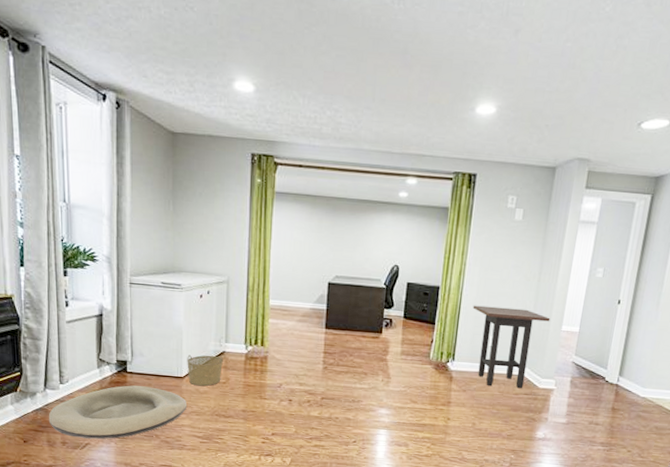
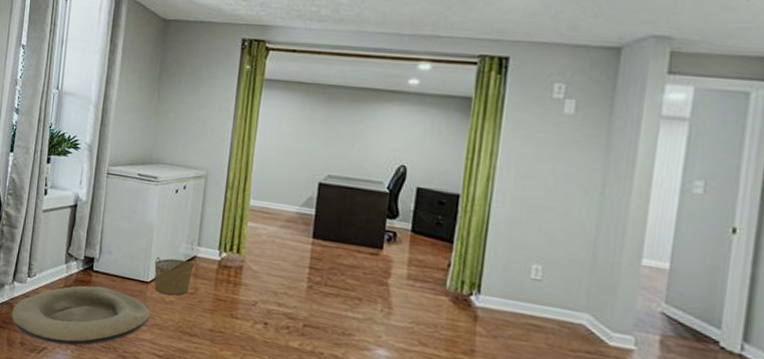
side table: present [472,305,550,389] -> none [505,221,623,344]

